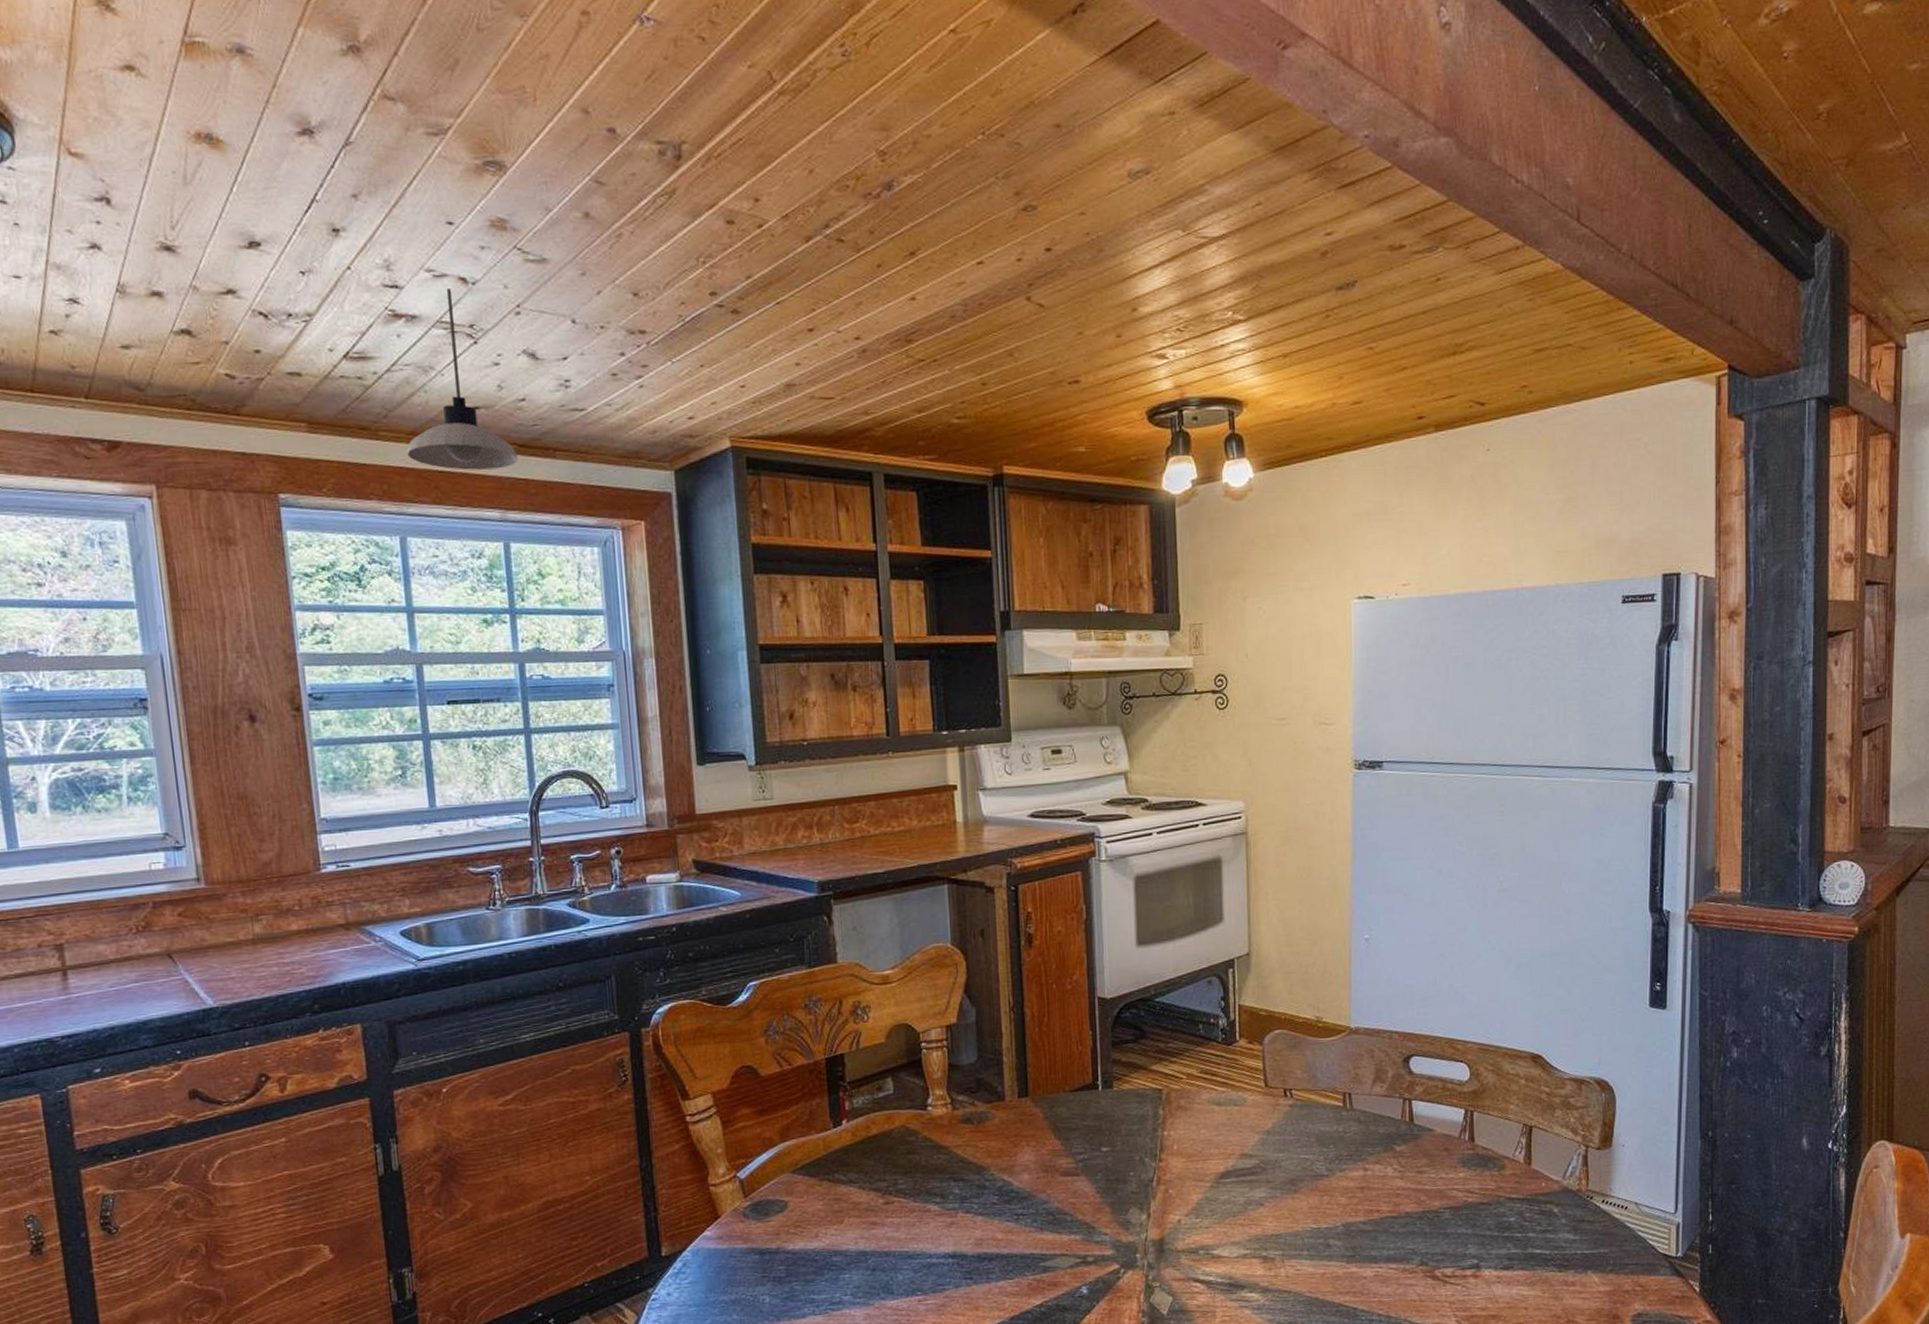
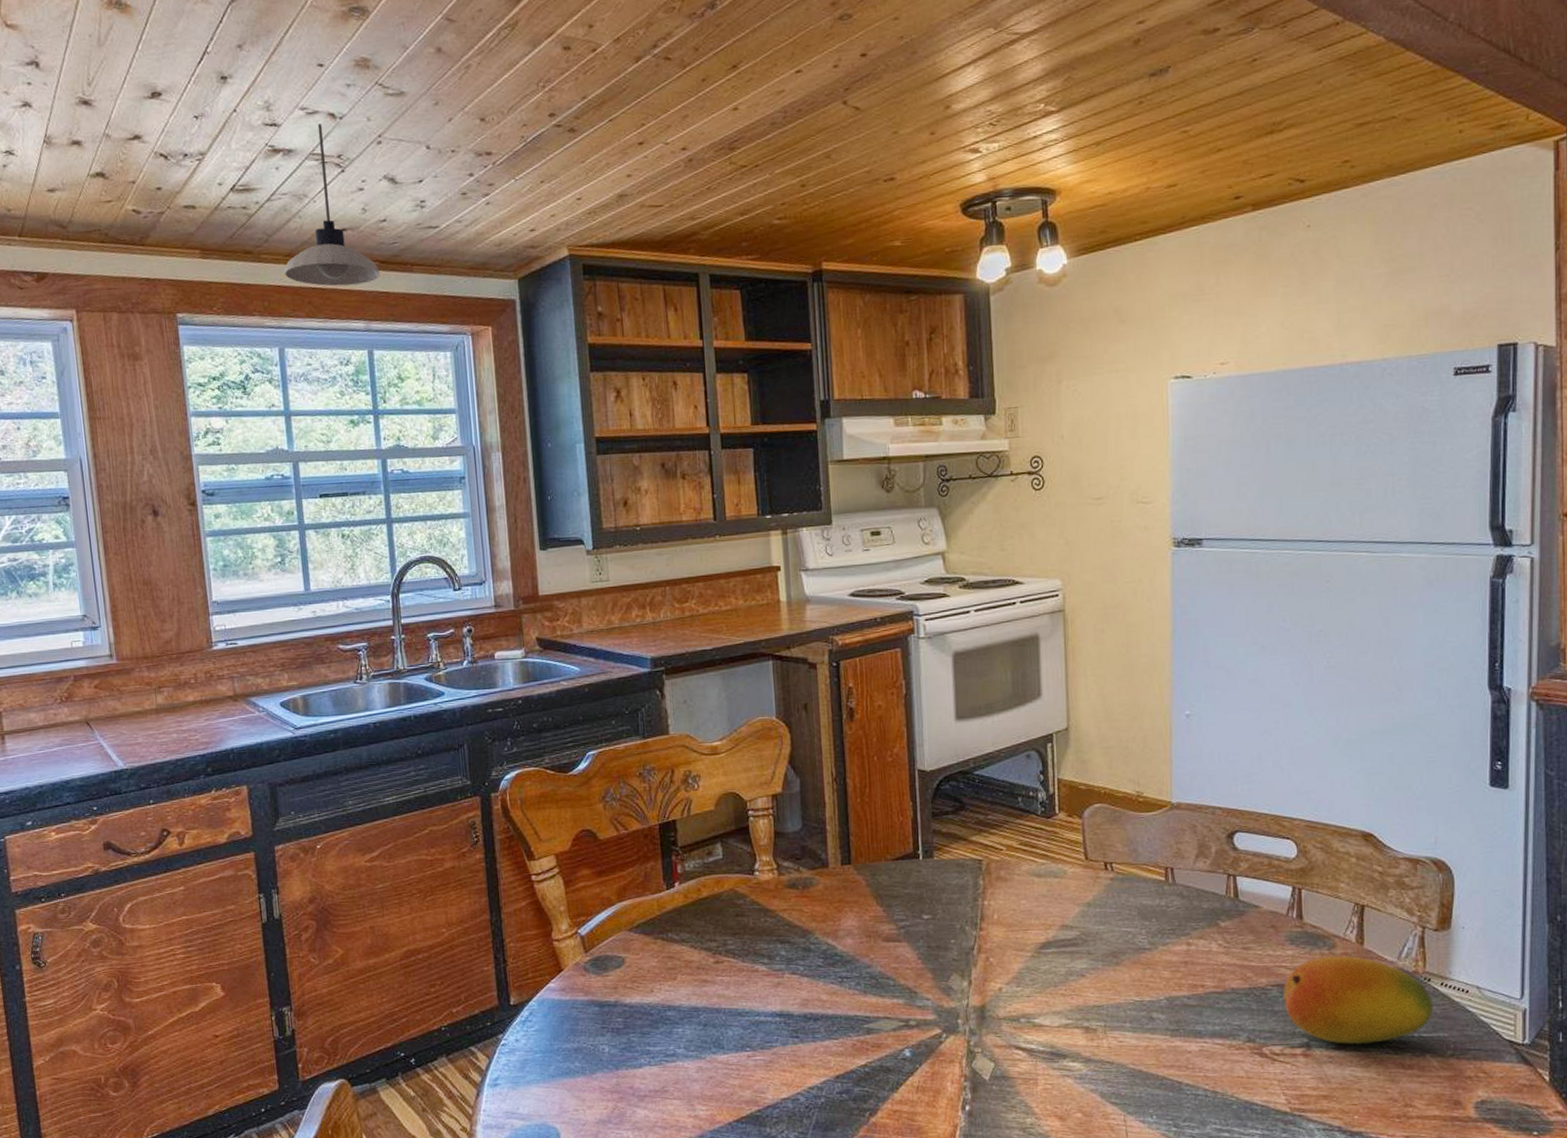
fruit: none [1455,1176,1594,1264] -> present [1283,955,1433,1045]

